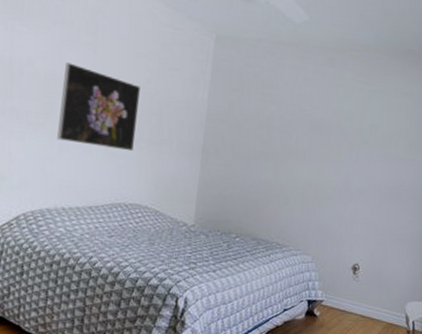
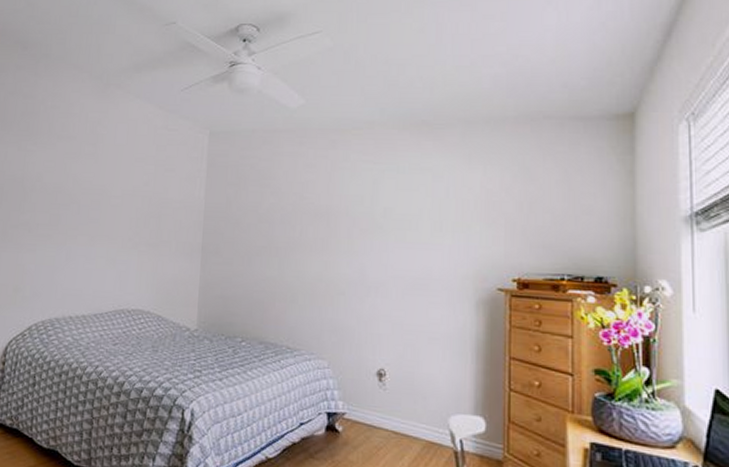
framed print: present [57,62,140,152] -> none [64,174,139,256]

